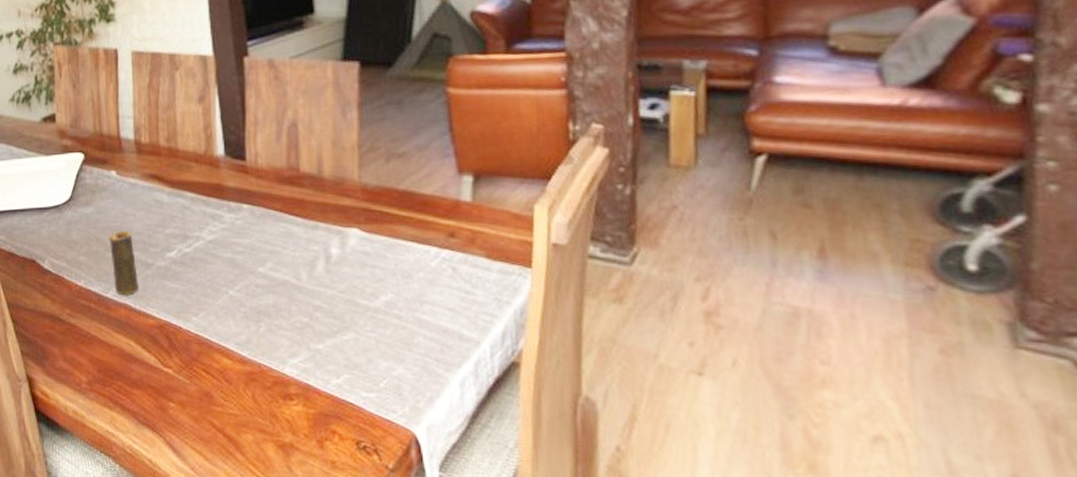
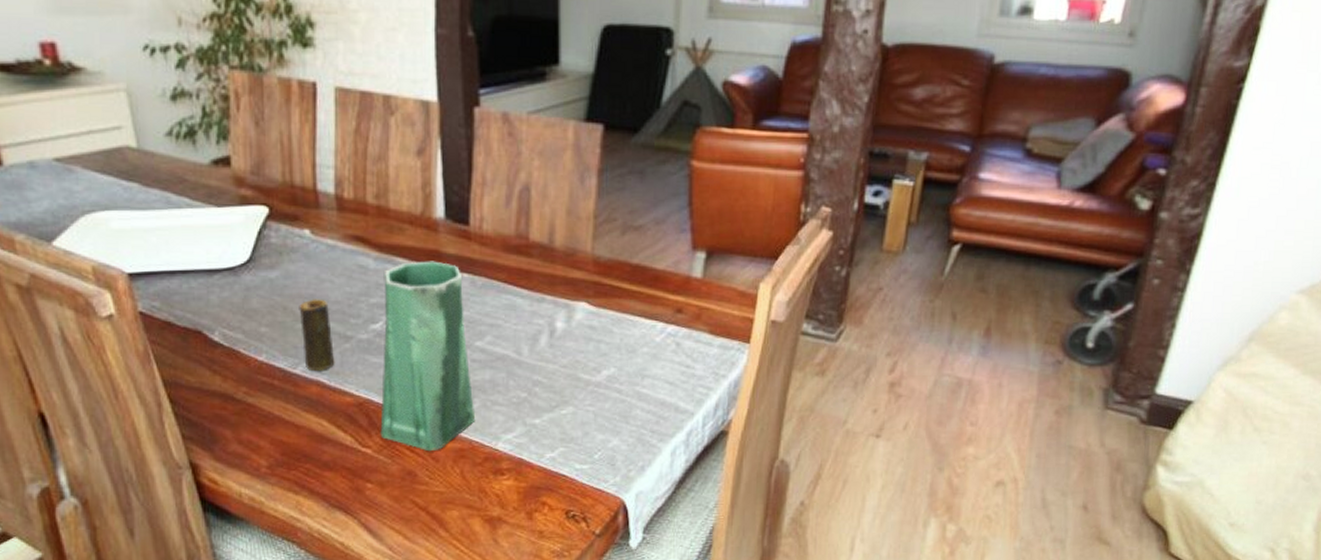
vase: none [176,194,263,374] -> present [380,261,476,452]

